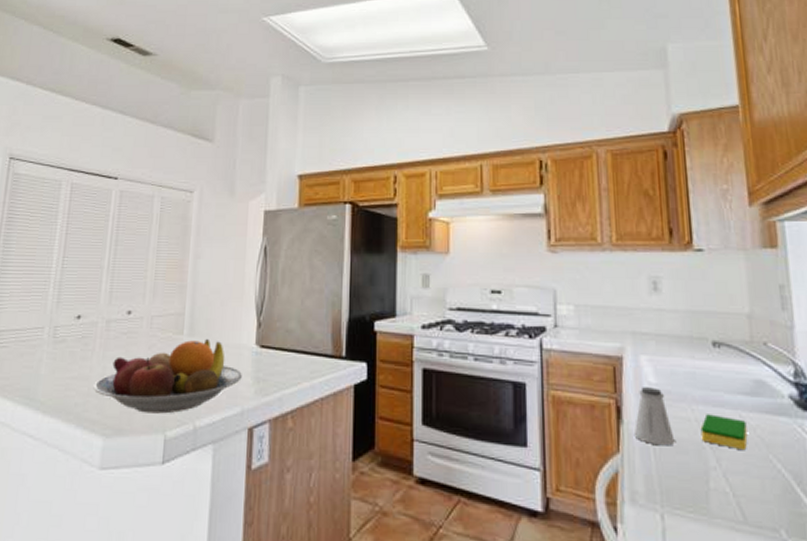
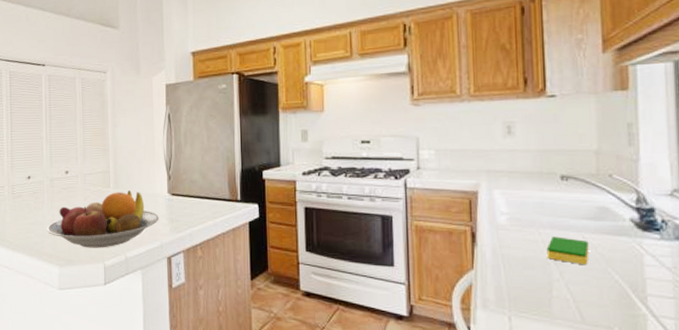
saltshaker: present [633,387,675,446] -> none [486,216,523,263]

